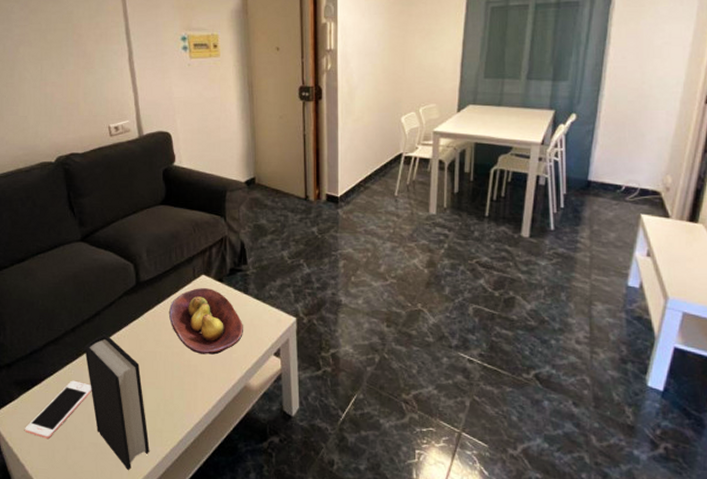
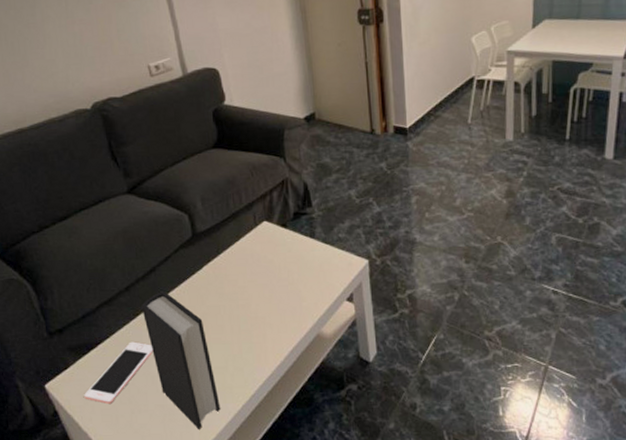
fruit bowl: present [169,287,243,355] -> none [230,234,312,305]

